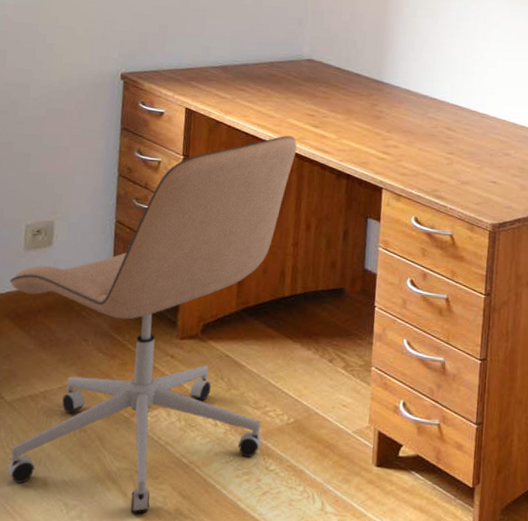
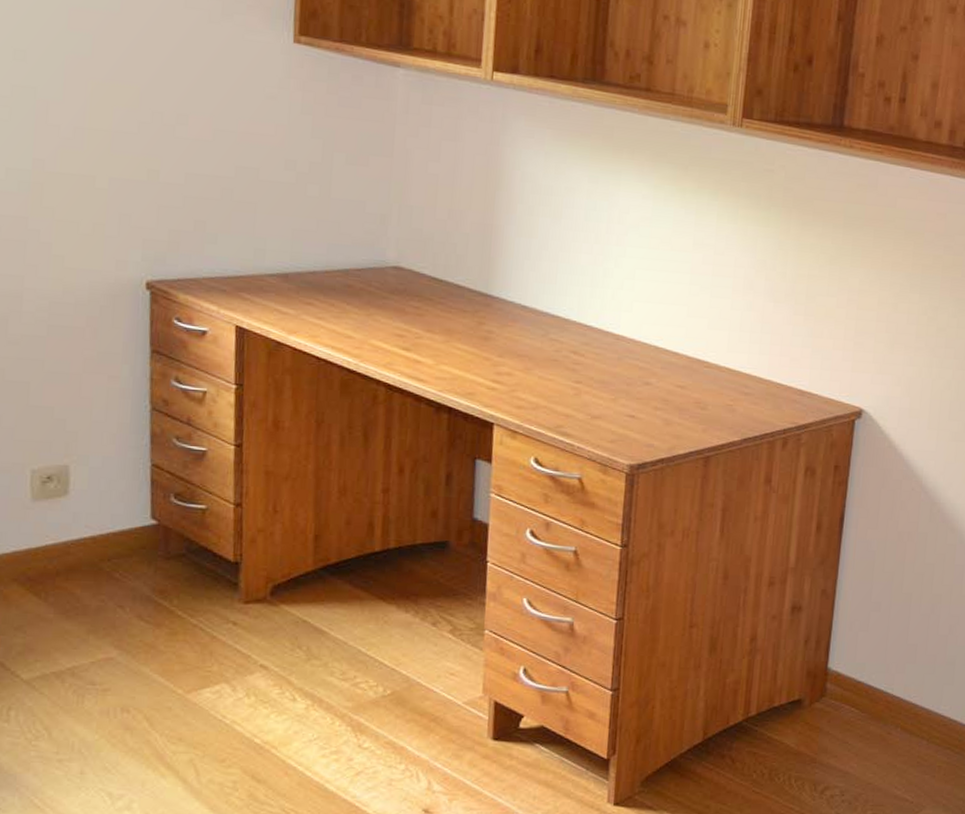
office chair: present [7,135,298,514] -> none [15,360,384,803]

